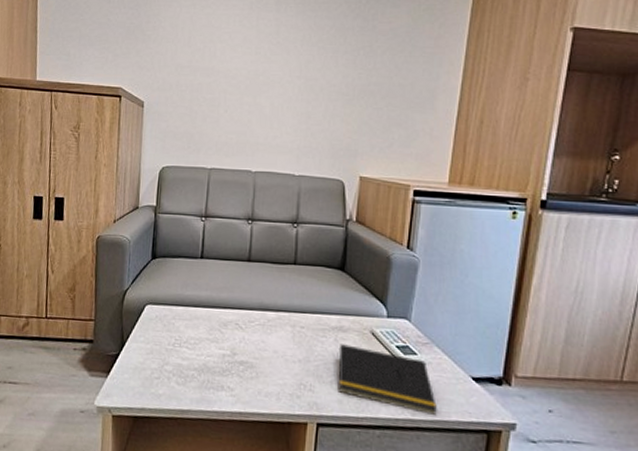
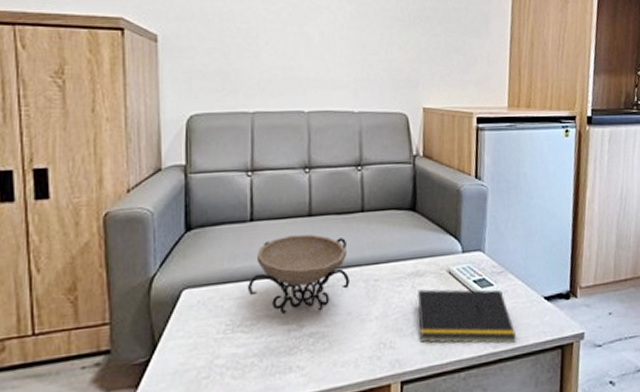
decorative bowl: none [193,274,278,345] -> present [247,234,350,314]

